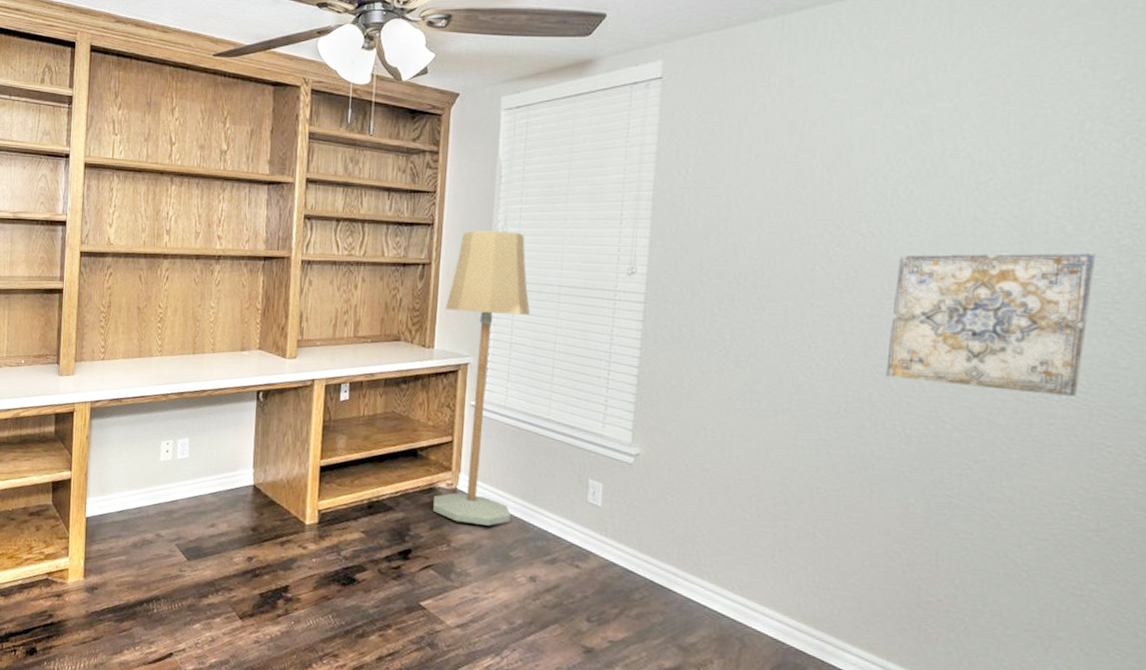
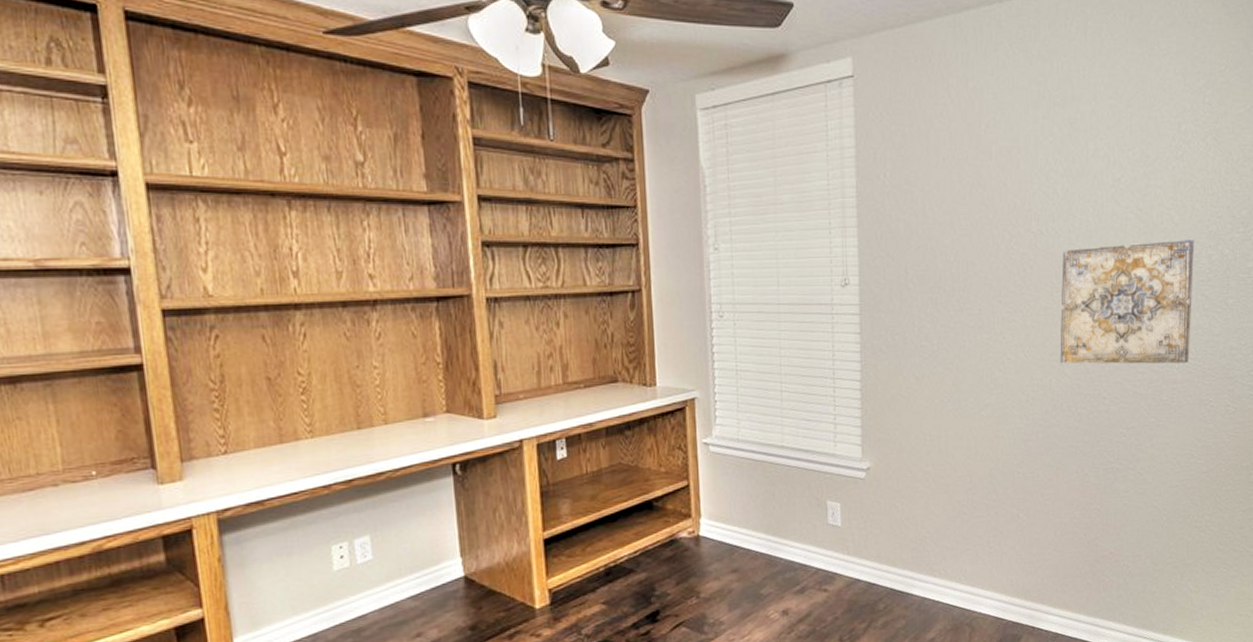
floor lamp: present [433,230,531,526] -> none [663,248,757,571]

